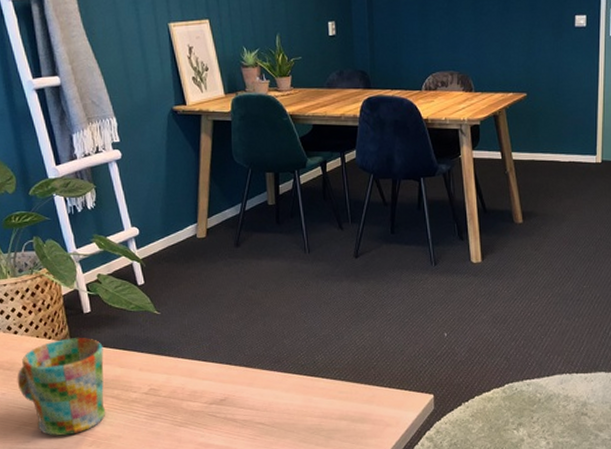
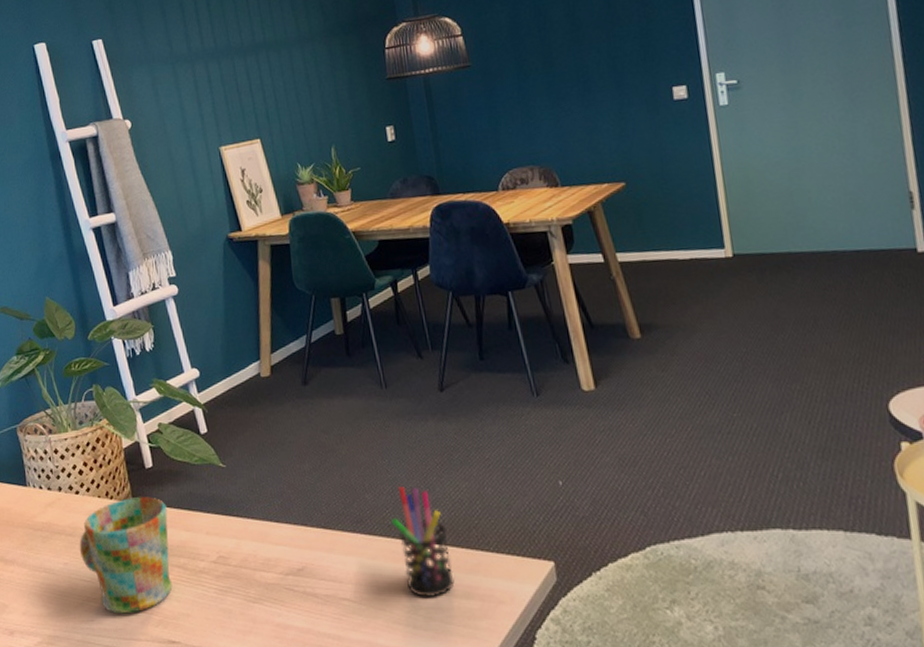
pen holder: none [304,334,353,422] -> present [390,486,455,597]

